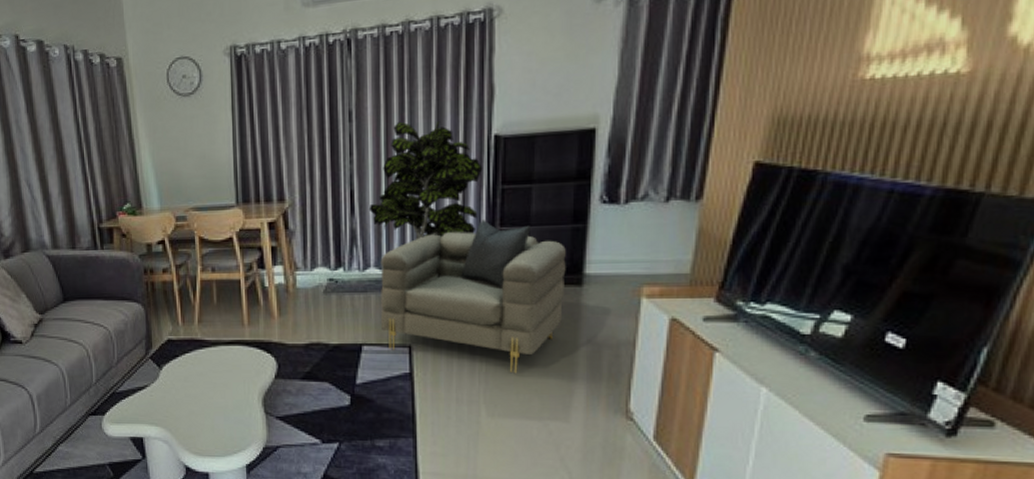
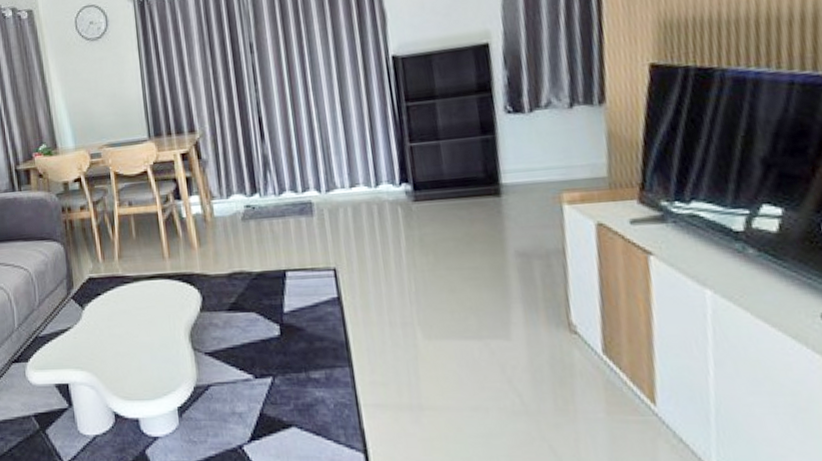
indoor plant: present [368,120,482,240] -> none [278,46,387,162]
armchair: present [380,219,566,374] -> none [295,136,486,291]

